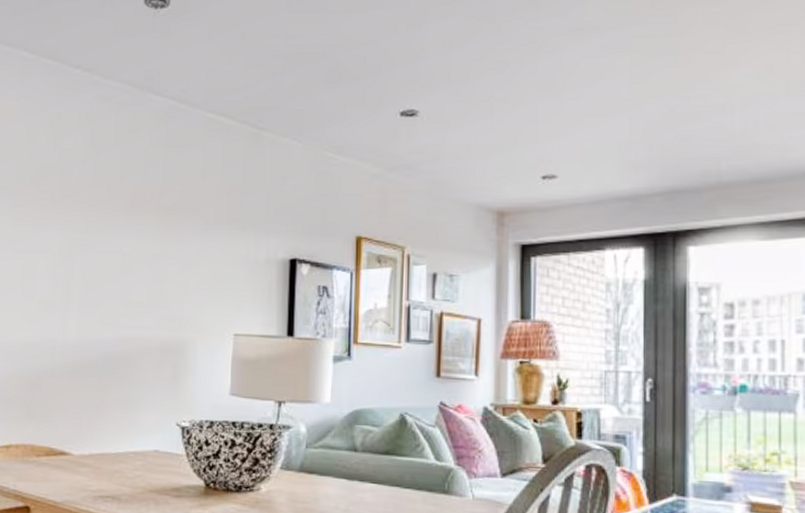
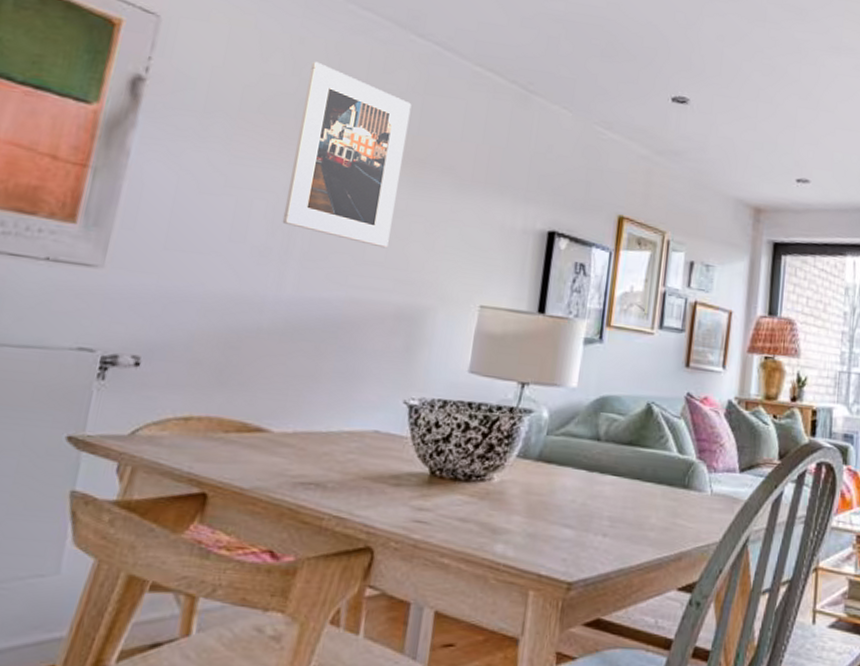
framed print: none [61,132,156,290] -> present [282,61,412,248]

